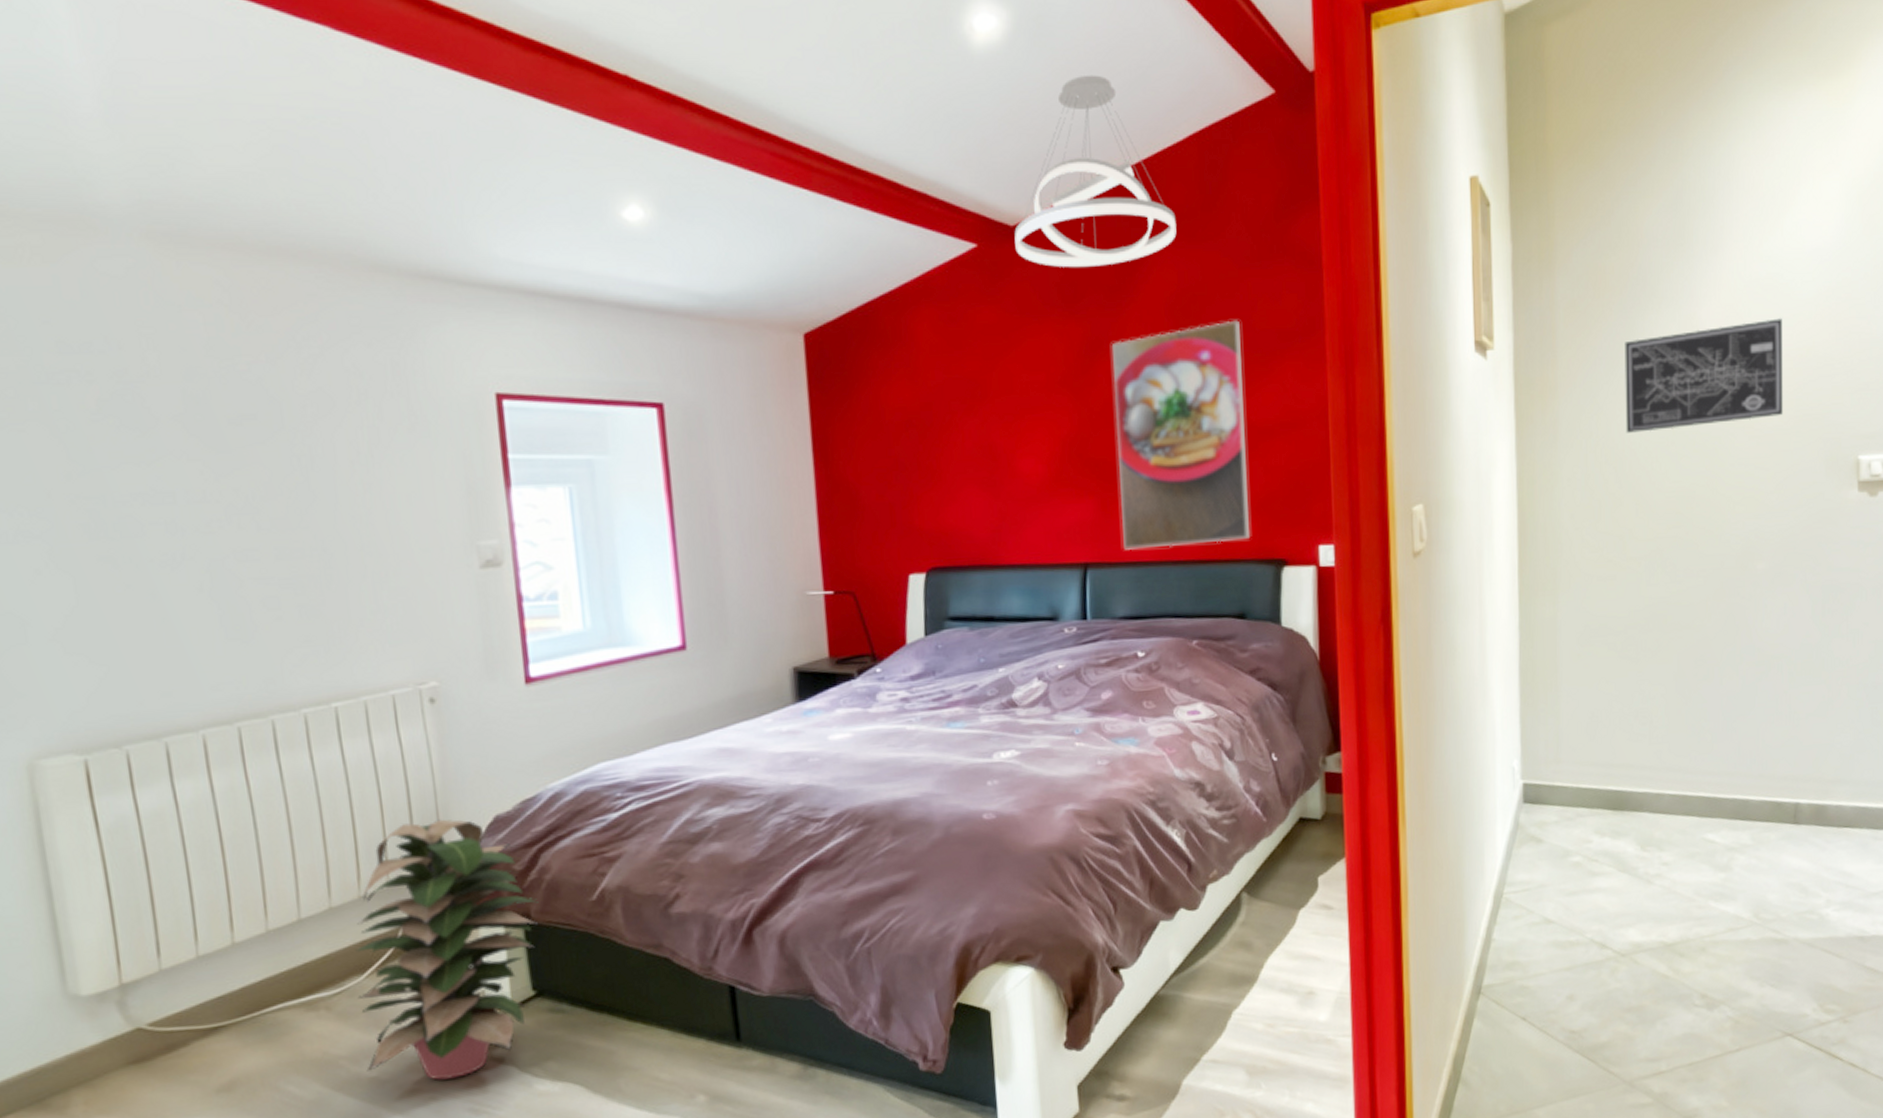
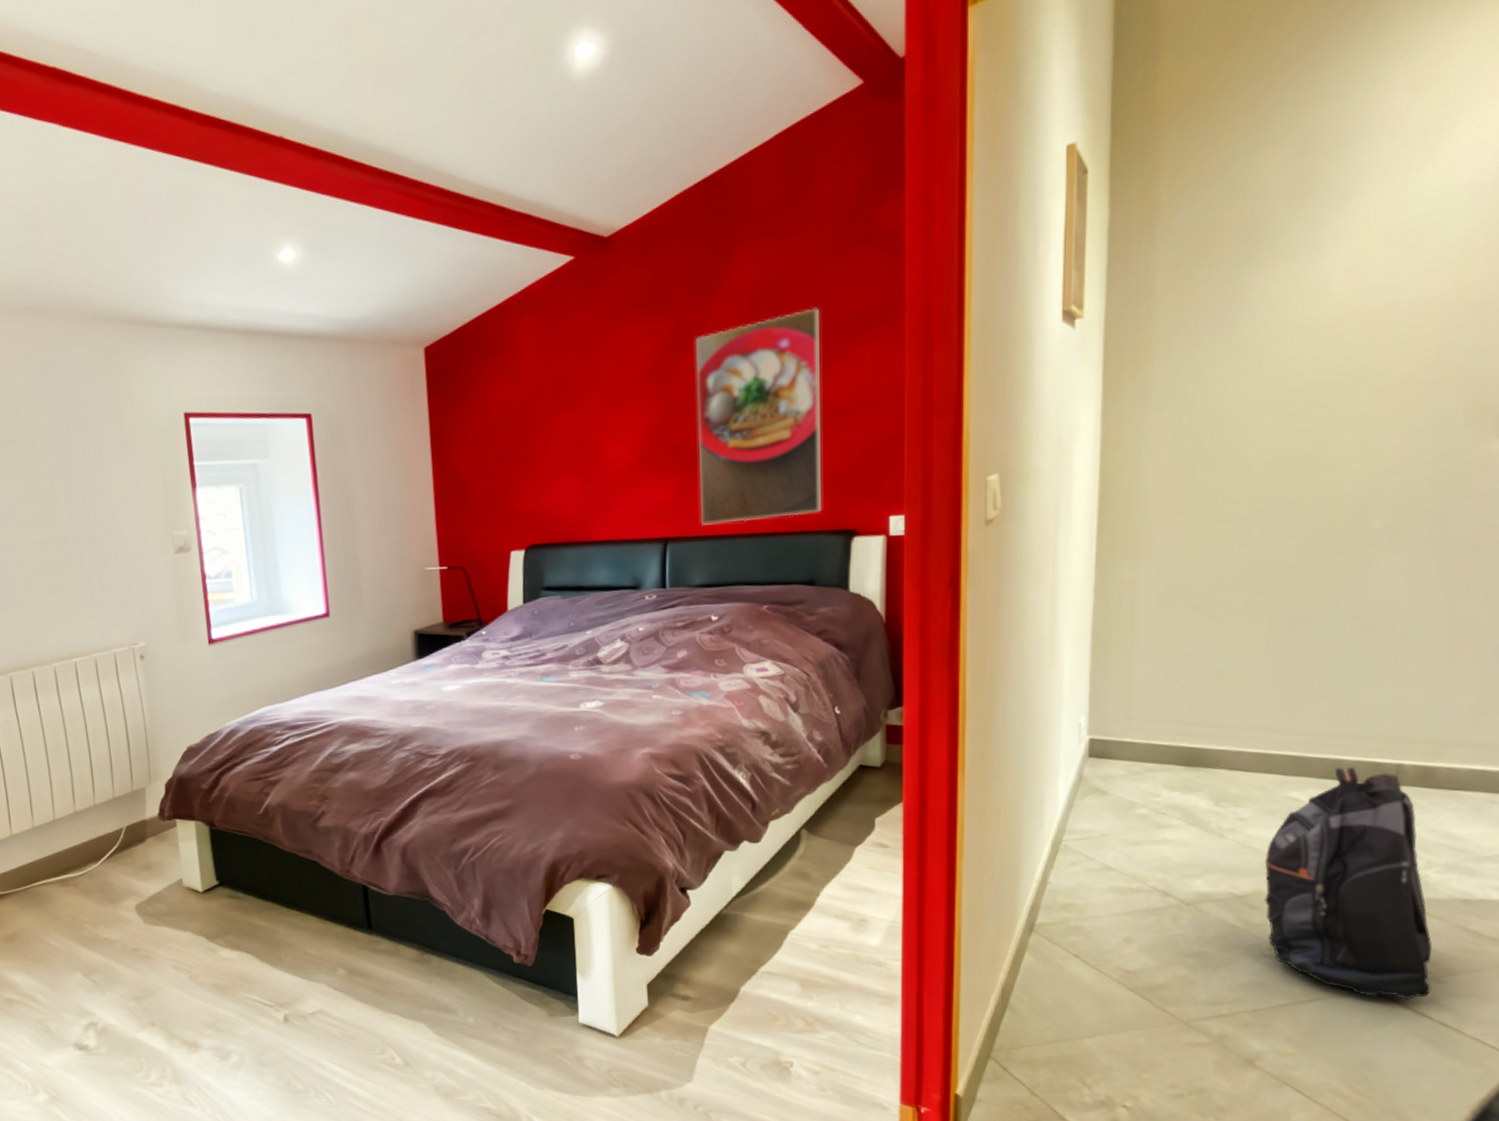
decorative plant: present [355,819,539,1080] -> none [92,748,220,943]
pendant light: present [1014,75,1177,268] -> none [608,87,761,271]
wall art: present [1624,318,1783,433] -> none [1227,262,1425,394]
backpack: none [1689,807,1839,1042] -> present [1264,767,1432,1000]

